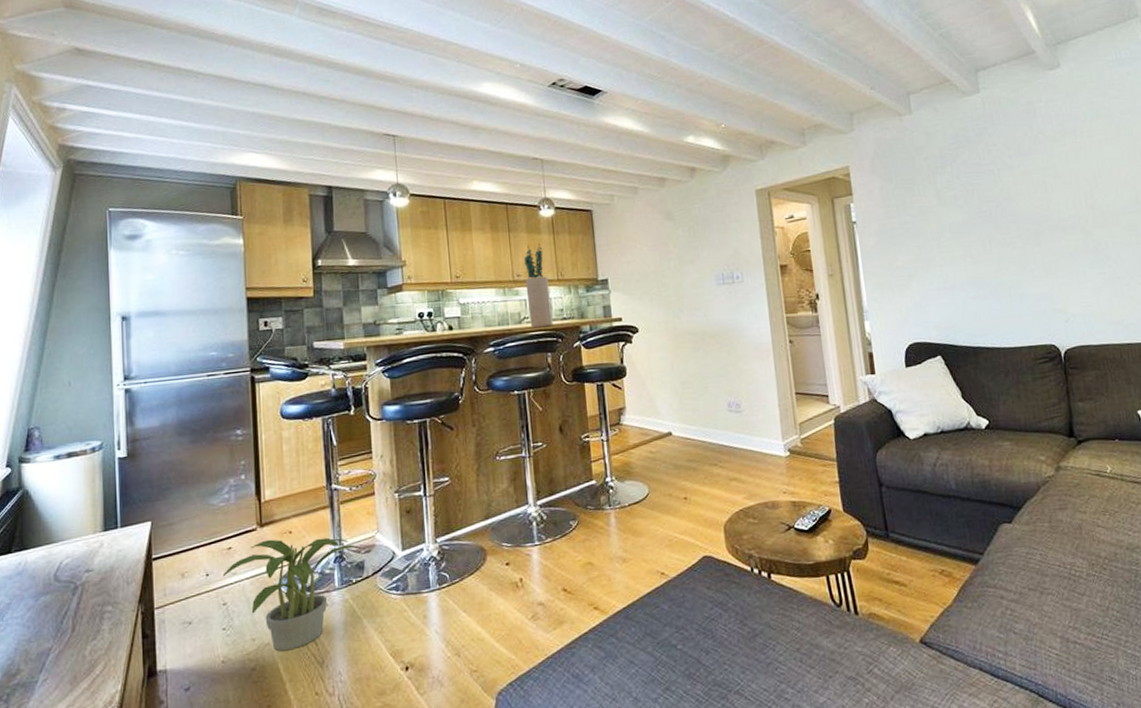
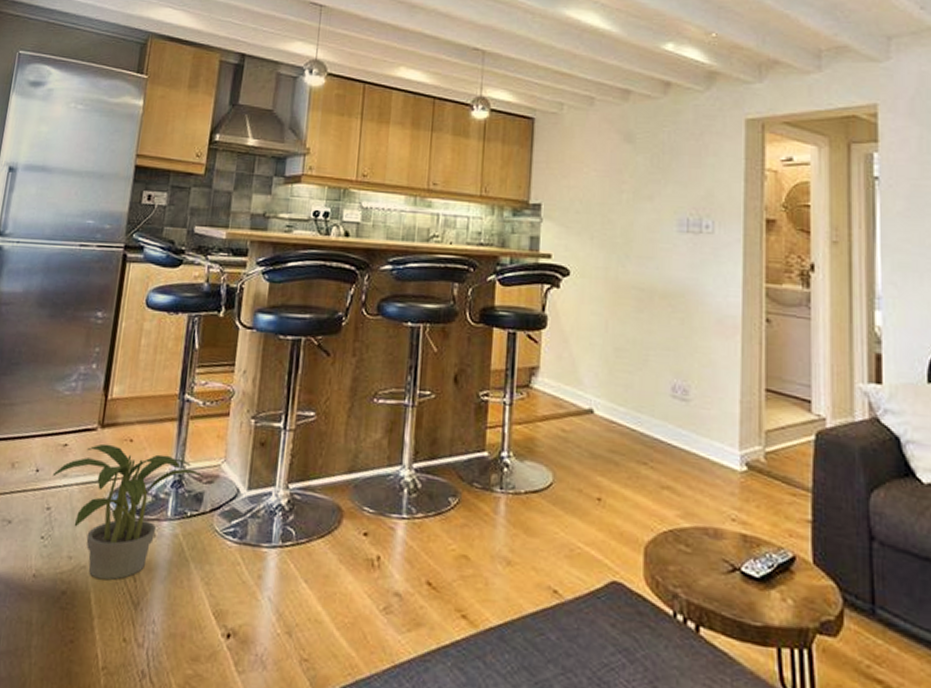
vase: present [524,244,554,330] -> none [439,149,469,252]

